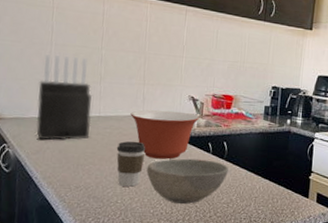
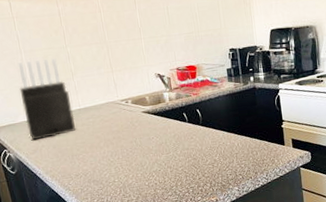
coffee cup: present [116,141,146,187] -> none [102,124,131,167]
mixing bowl: present [130,110,200,160] -> none [107,89,170,137]
bowl: present [146,158,229,204] -> none [133,128,207,173]

